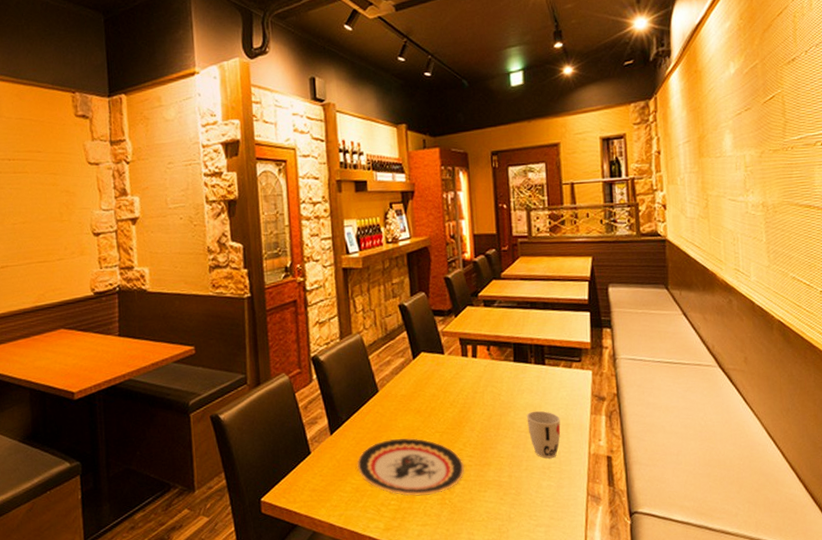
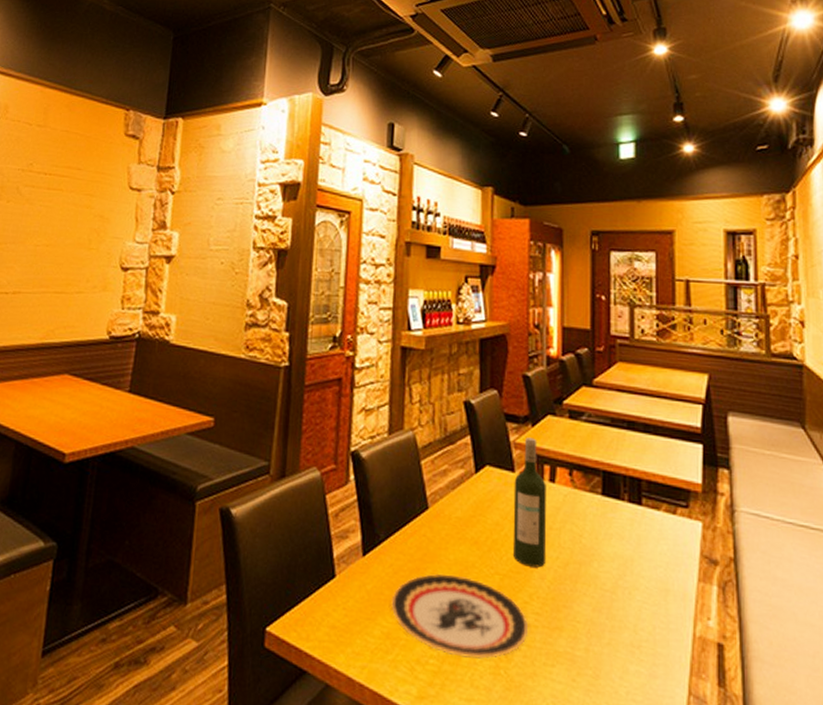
wine bottle: none [444,326,475,423] -> present [512,437,547,568]
cup: present [527,410,561,459] -> none [614,565,658,634]

